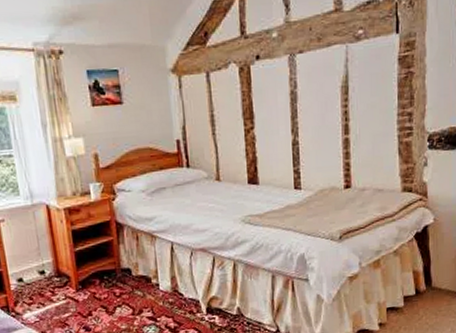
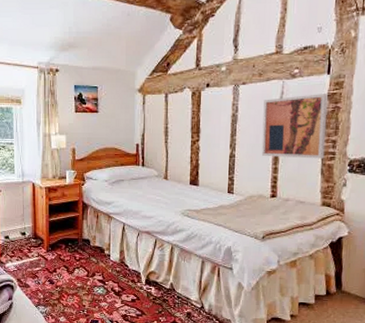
wall art: none [326,57,401,141] -> present [261,94,328,159]

